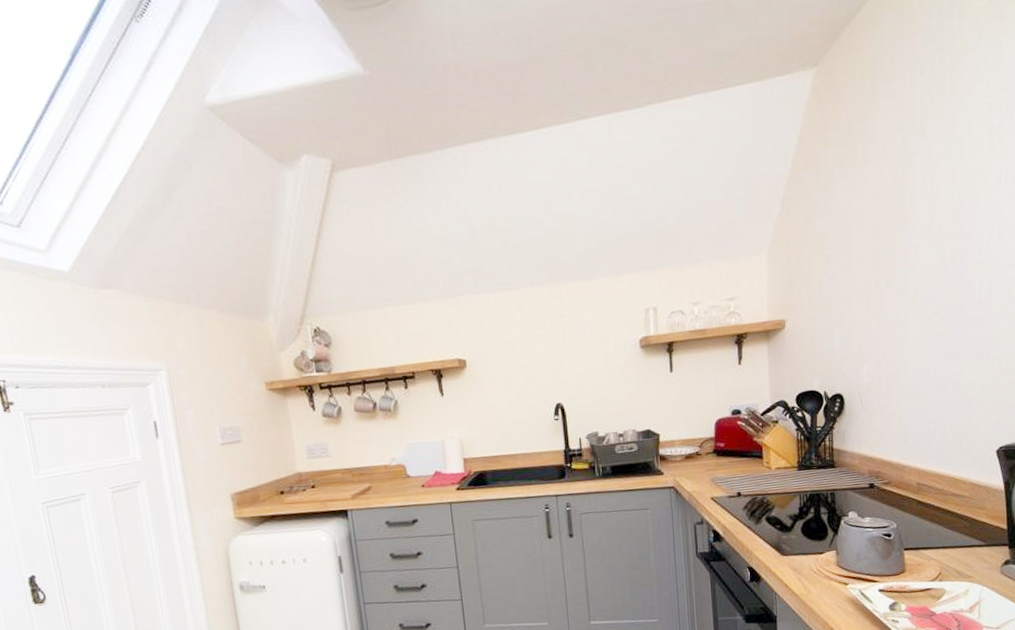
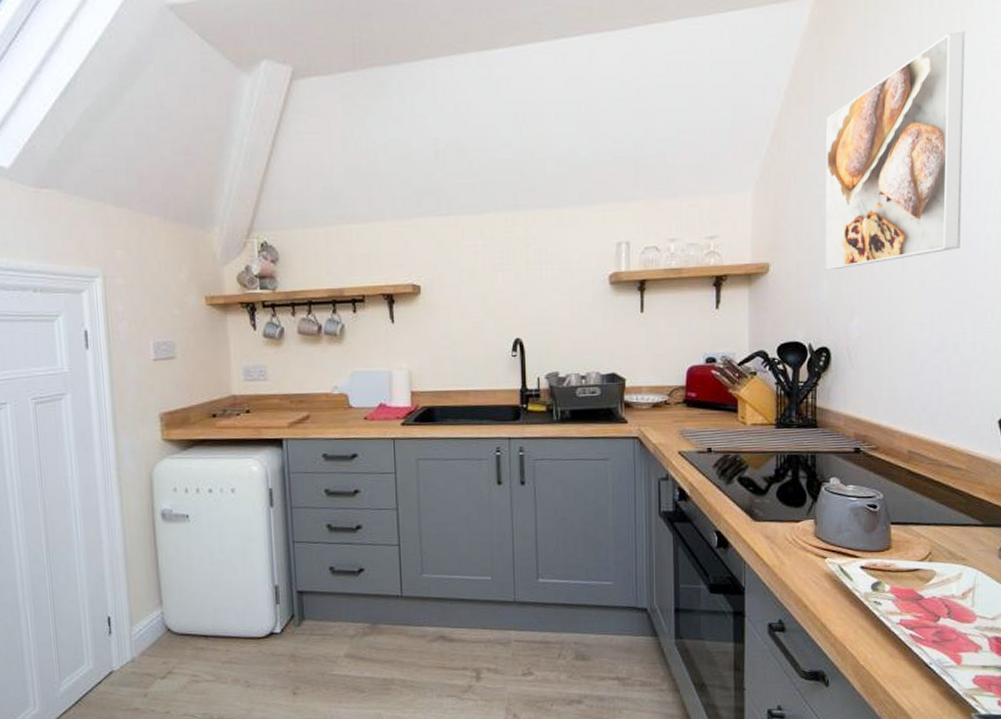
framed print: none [831,93,957,323] -> present [825,31,965,270]

